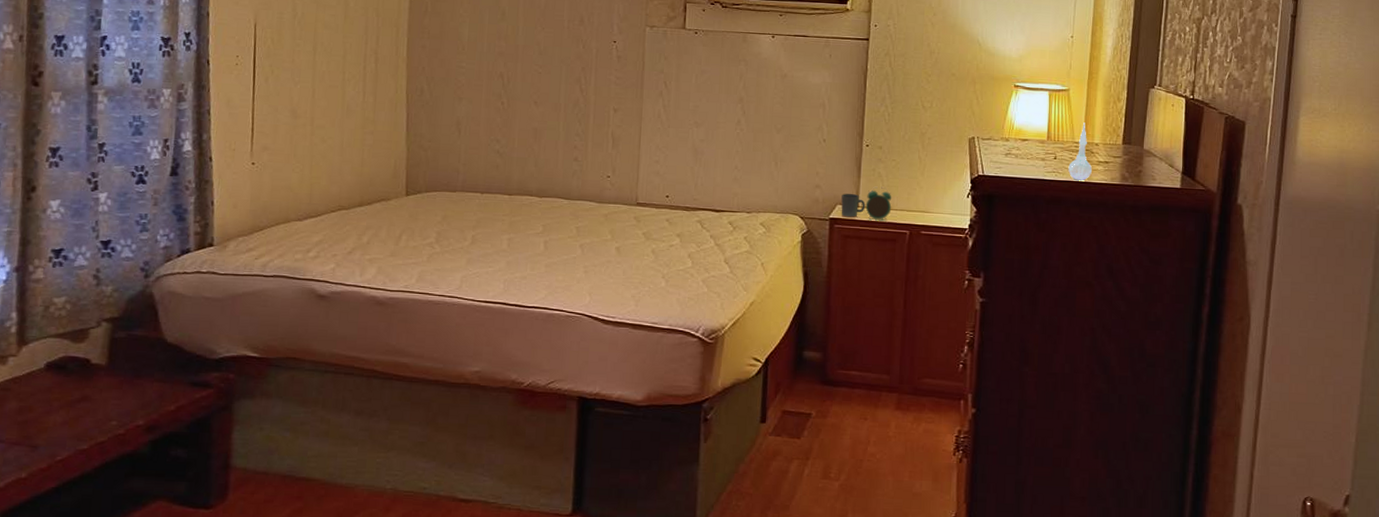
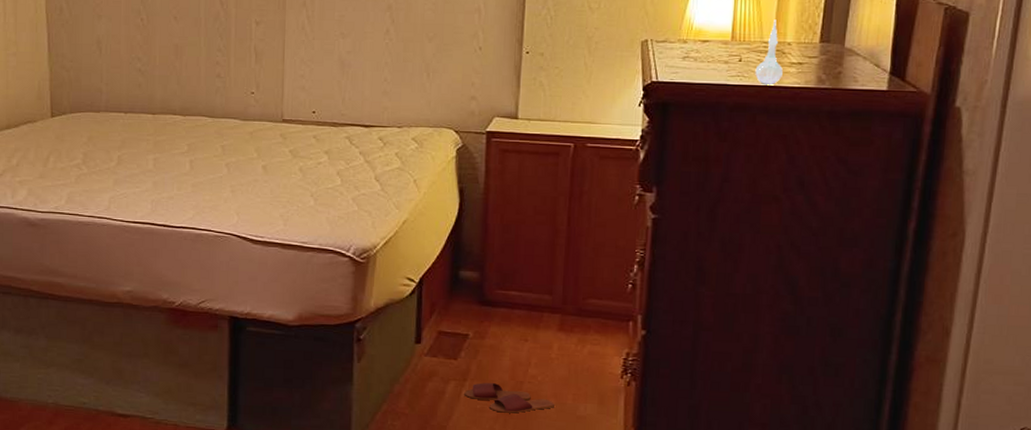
slippers: none [807,460,892,492] -> present [464,382,554,413]
mug: present [841,193,866,219] -> none [499,104,526,132]
alarm clock: present [865,186,892,223] -> none [525,96,555,135]

